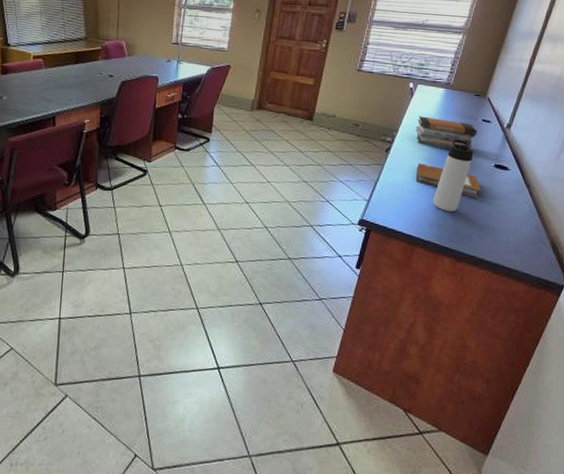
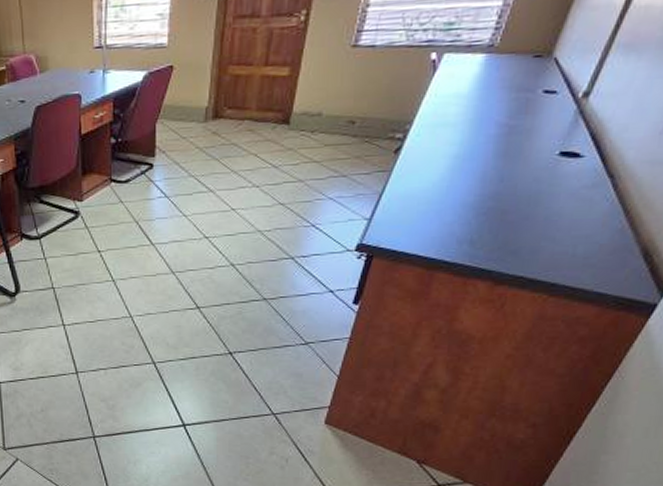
book stack: present [414,116,477,151] -> none [437,97,535,141]
notebook: present [415,163,481,197] -> none [437,162,536,200]
thermos bottle: present [432,139,474,212] -> none [462,123,528,222]

